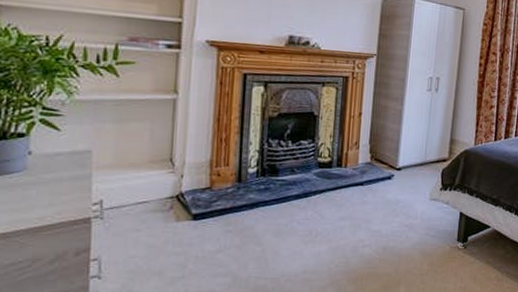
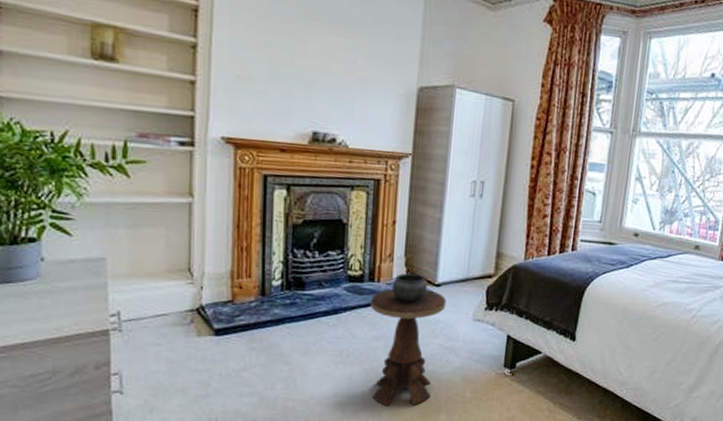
side table: none [337,158,406,281] -> present [370,272,447,407]

